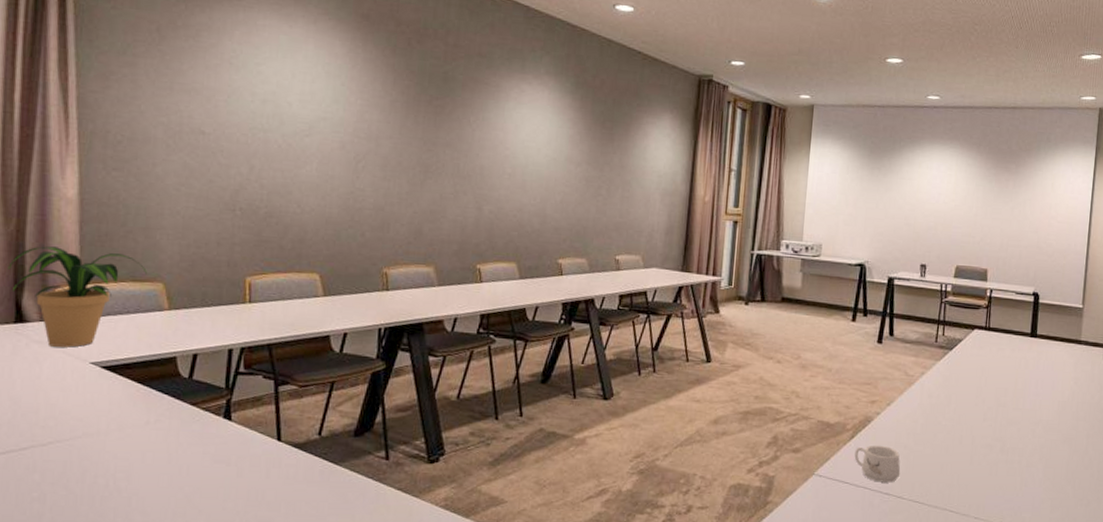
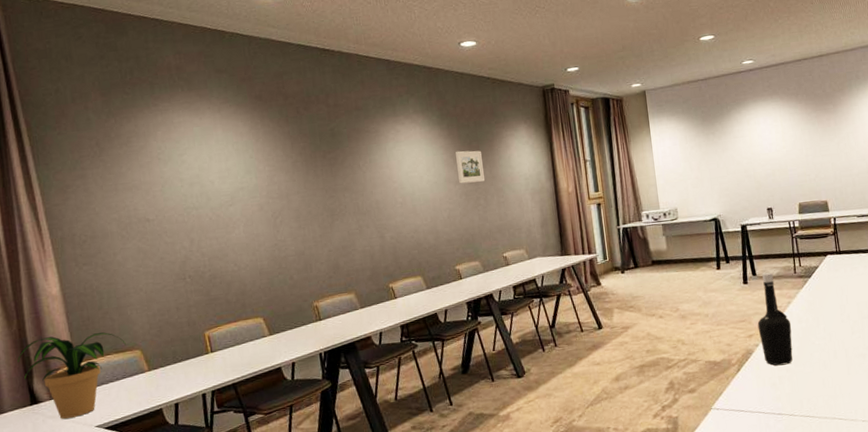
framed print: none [582,128,614,169] -> present [455,150,486,184]
mug: present [854,445,901,483] -> none [743,372,788,405]
bottle: none [882,335,920,441] -> present [757,272,793,366]

